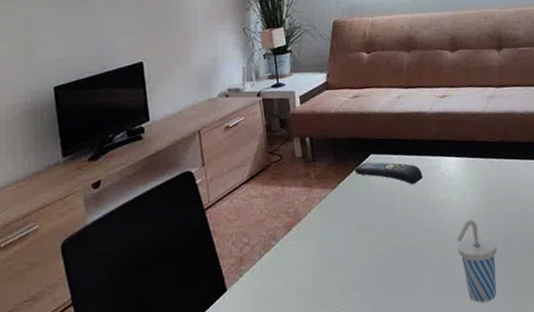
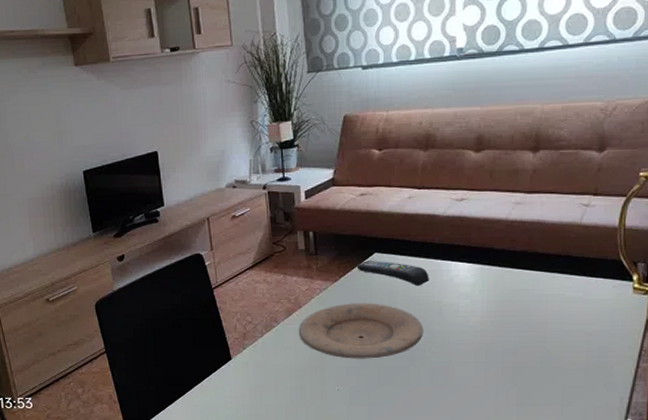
plate: none [299,207,422,272] -> present [298,303,423,359]
cup: present [456,219,497,303] -> none [460,326,505,405]

